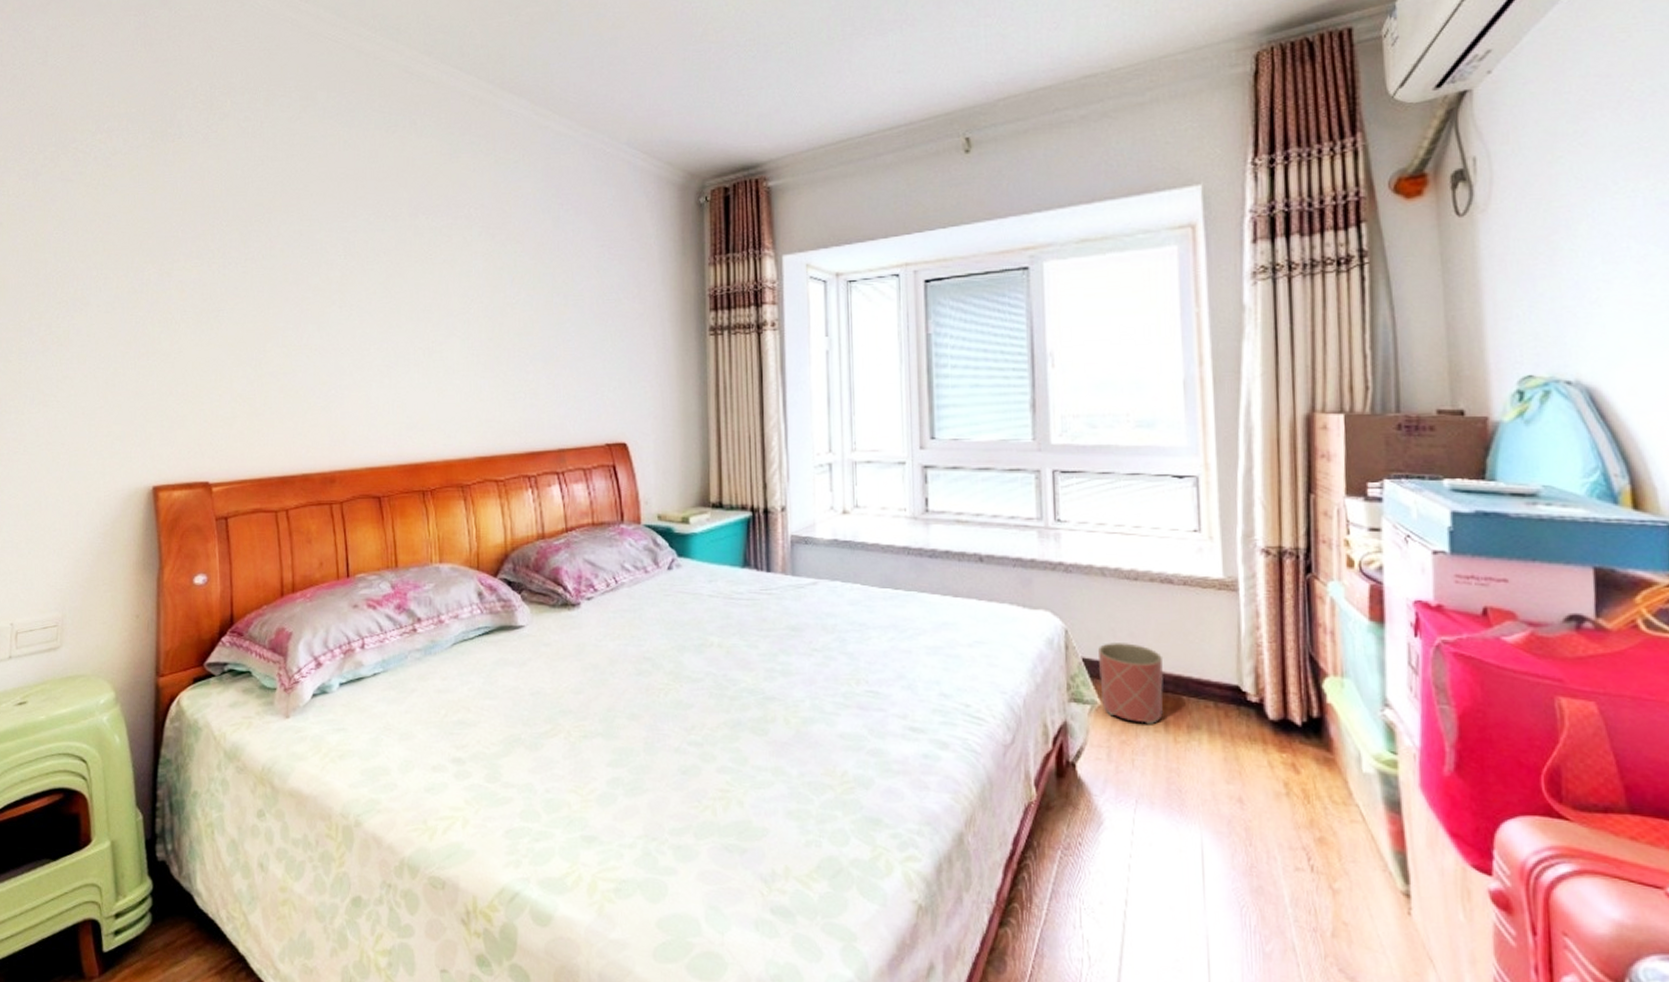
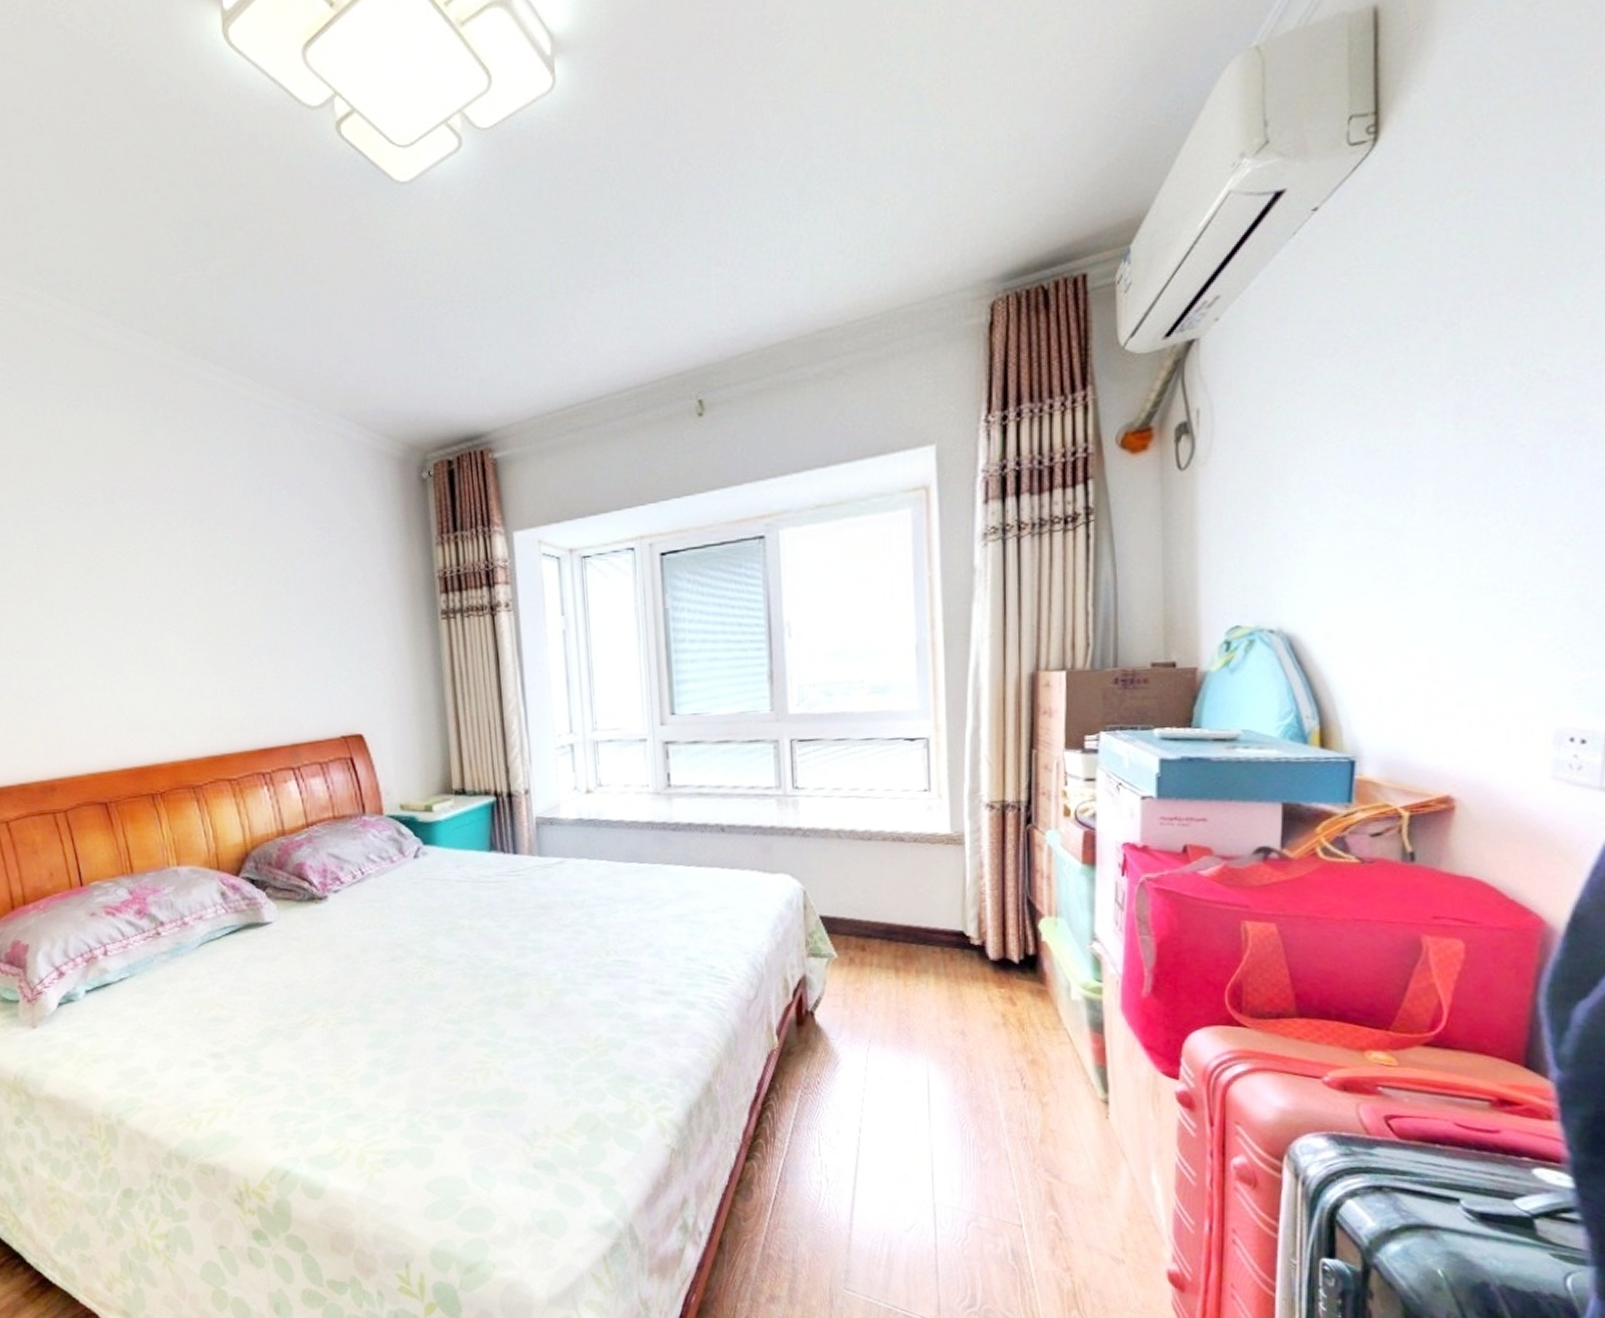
planter: present [1098,643,1164,725] -> none [835,899,896,973]

